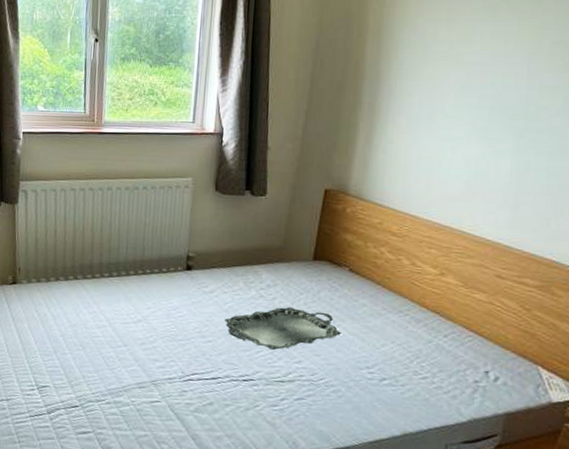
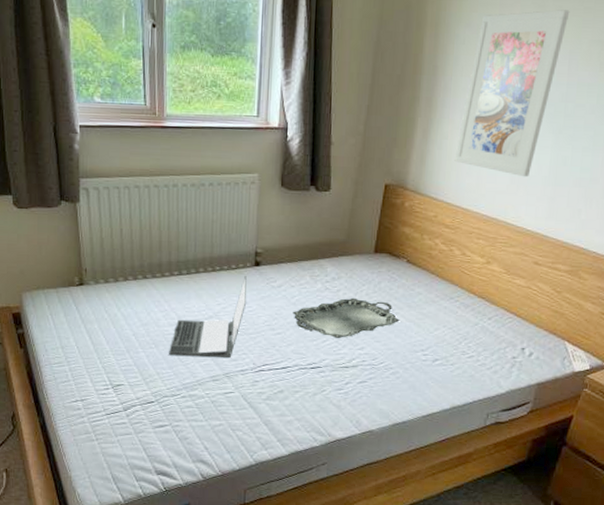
laptop: none [95,280,178,364] -> present [169,276,247,358]
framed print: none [401,12,527,184] -> present [454,9,570,178]

